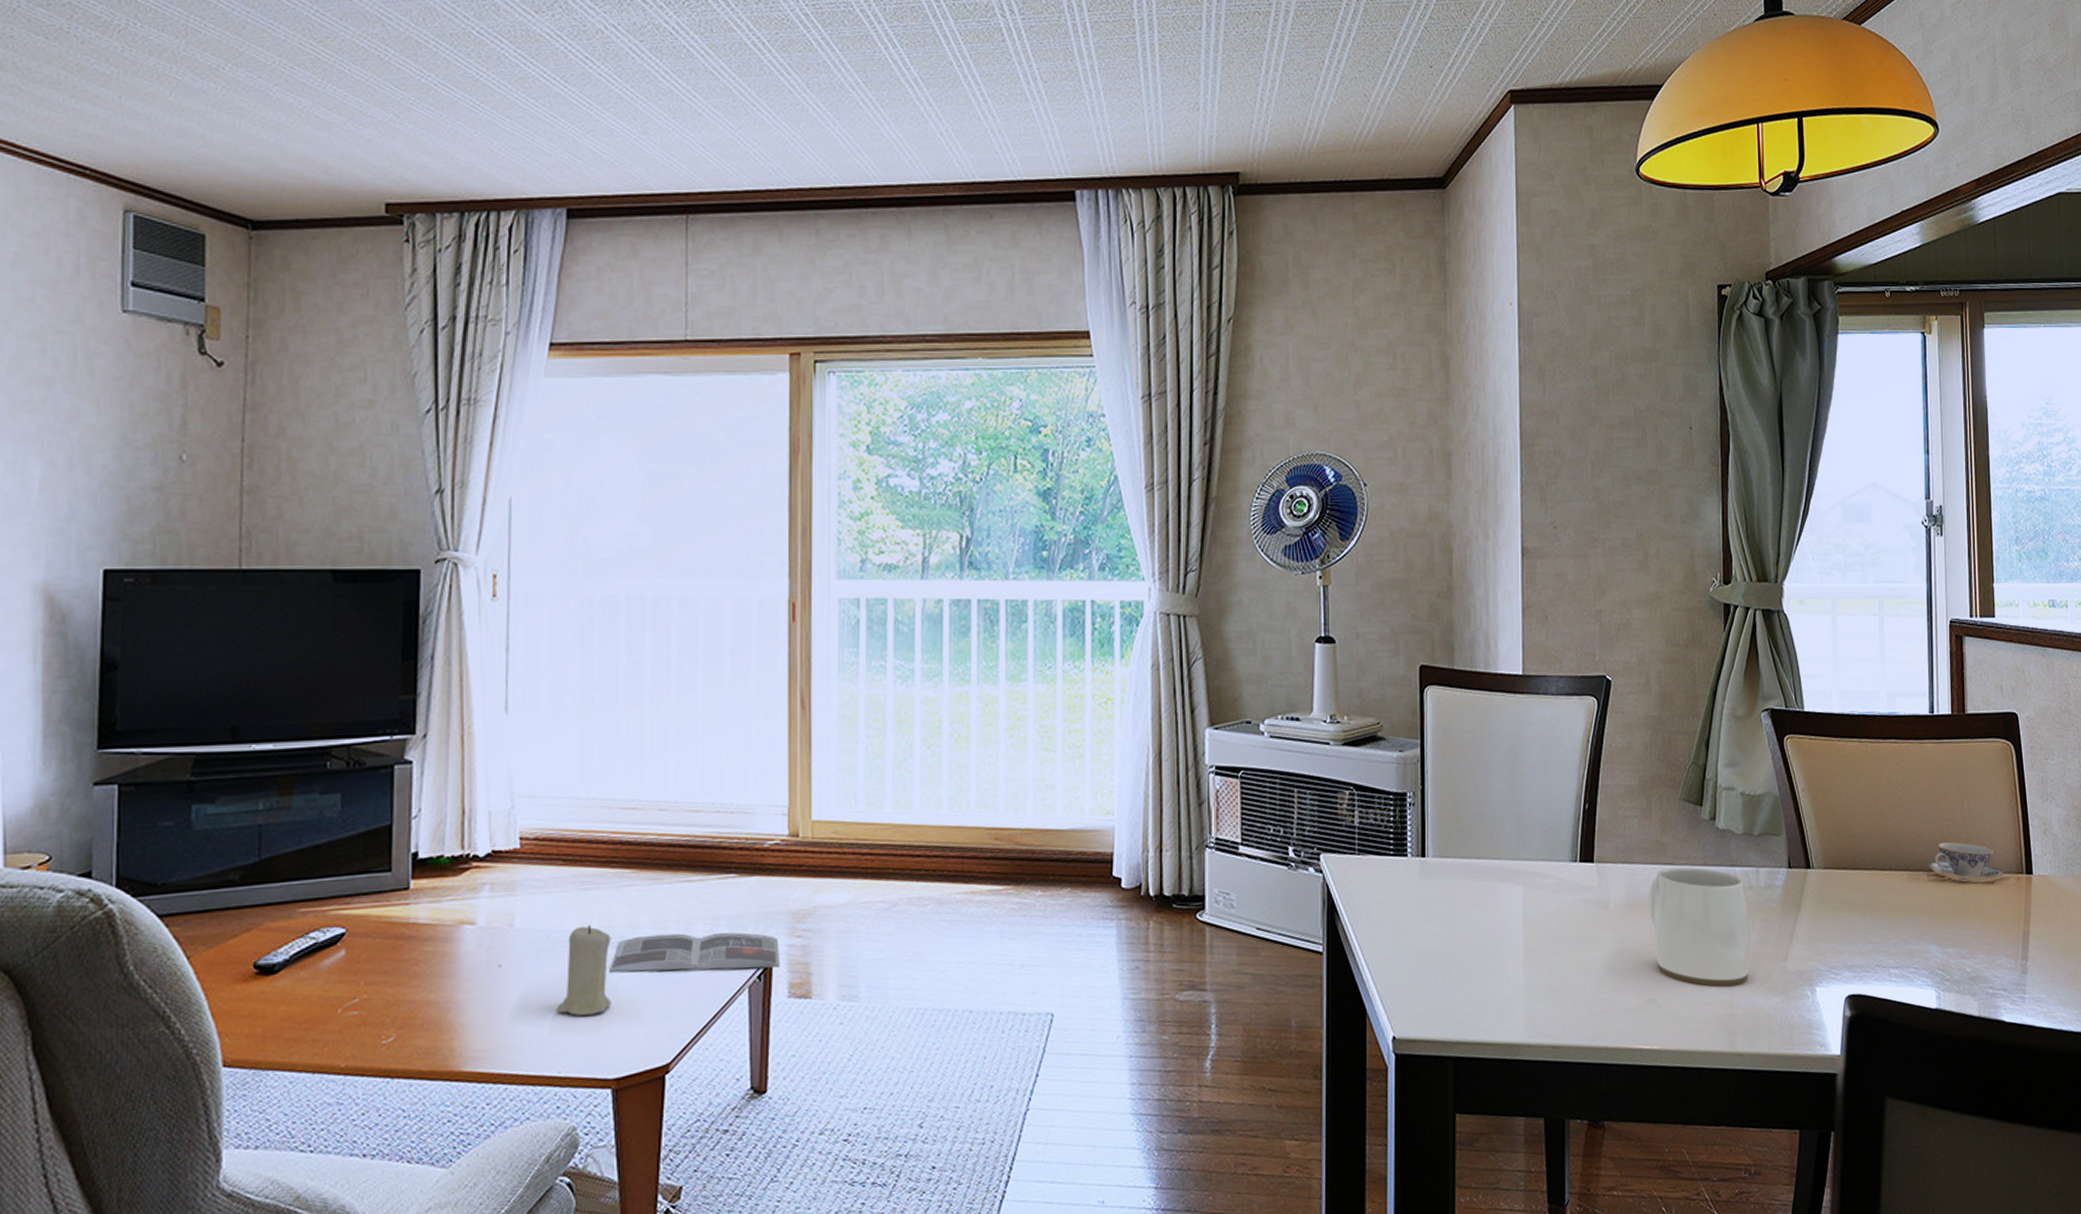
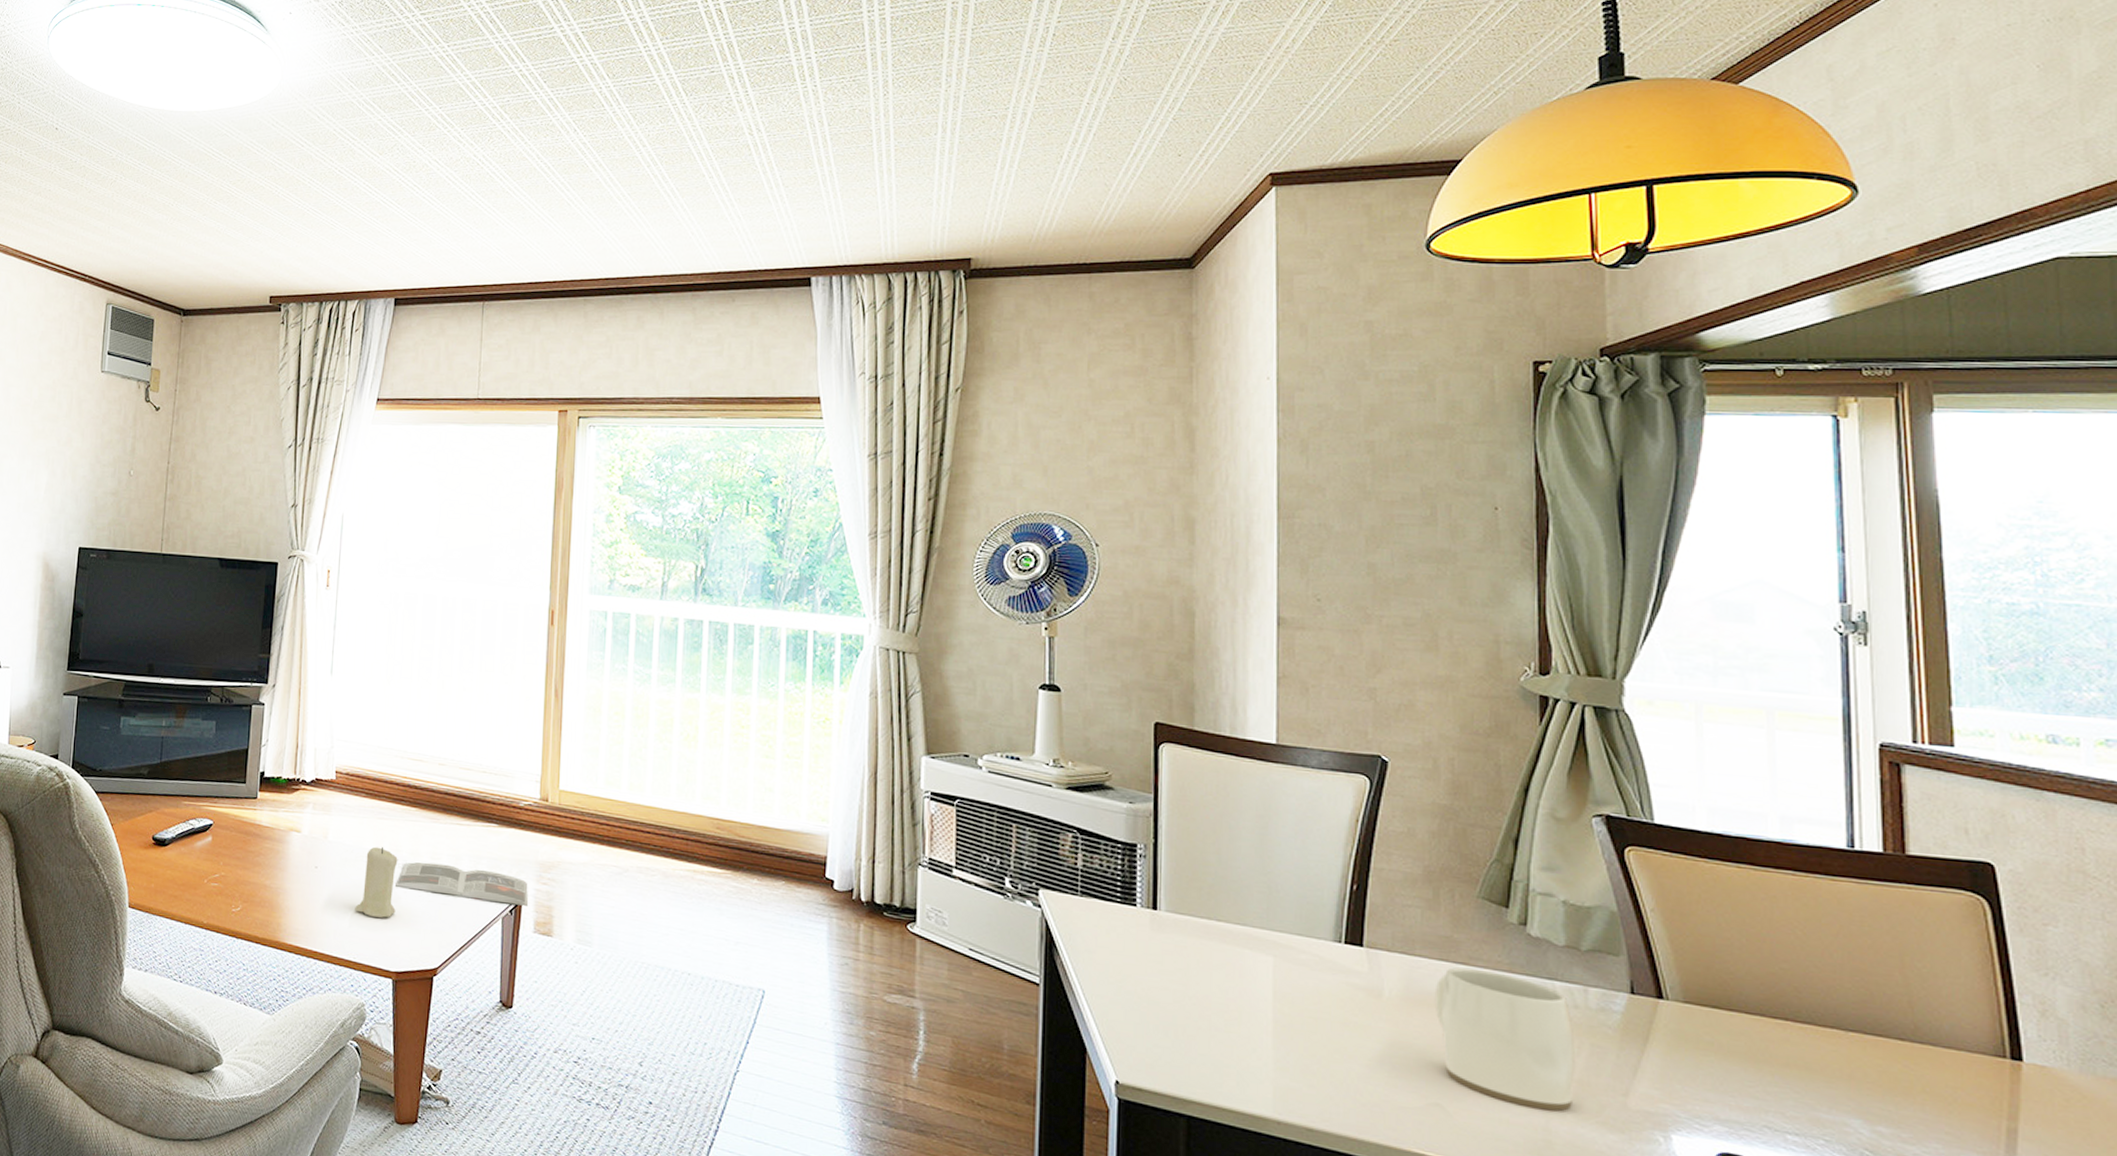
teacup: present [1928,841,2006,883] -> none [1846,1000,1977,1060]

